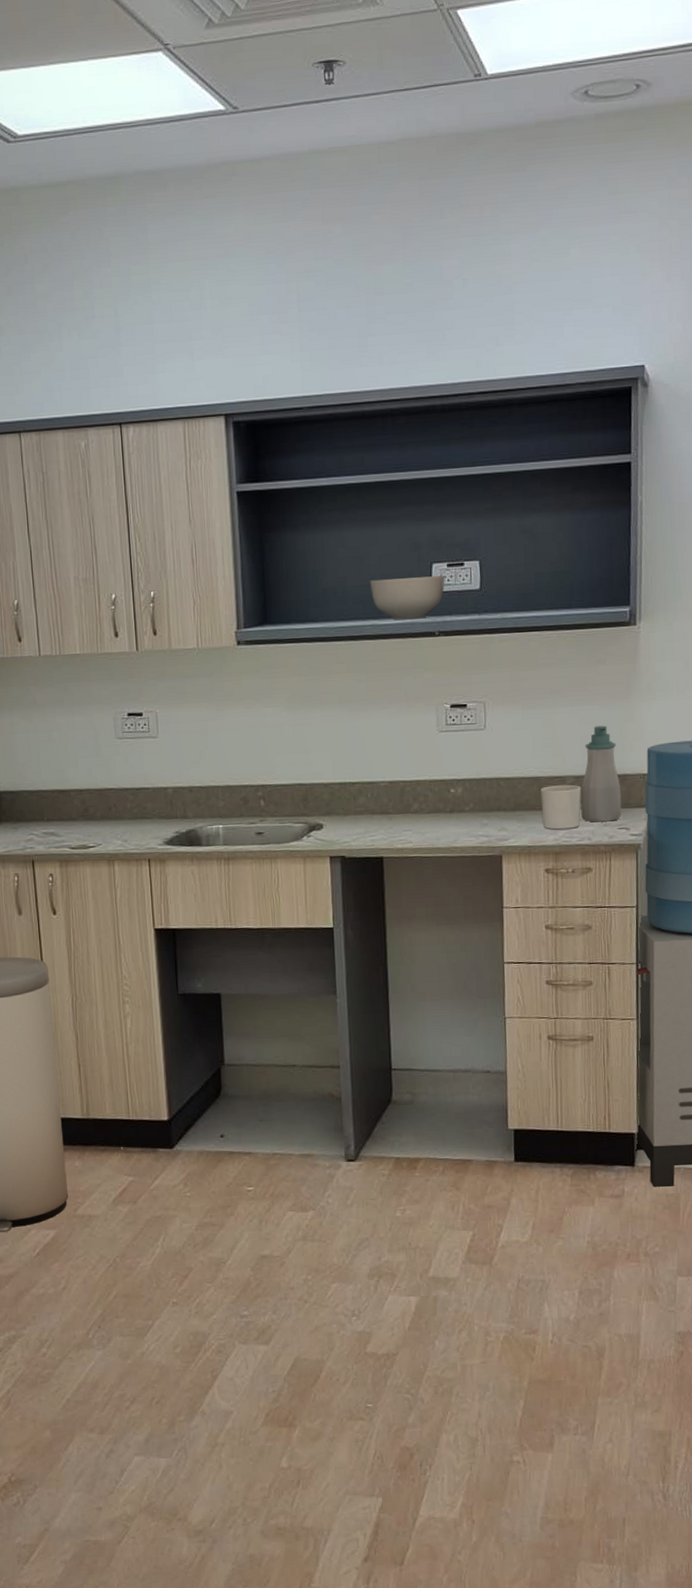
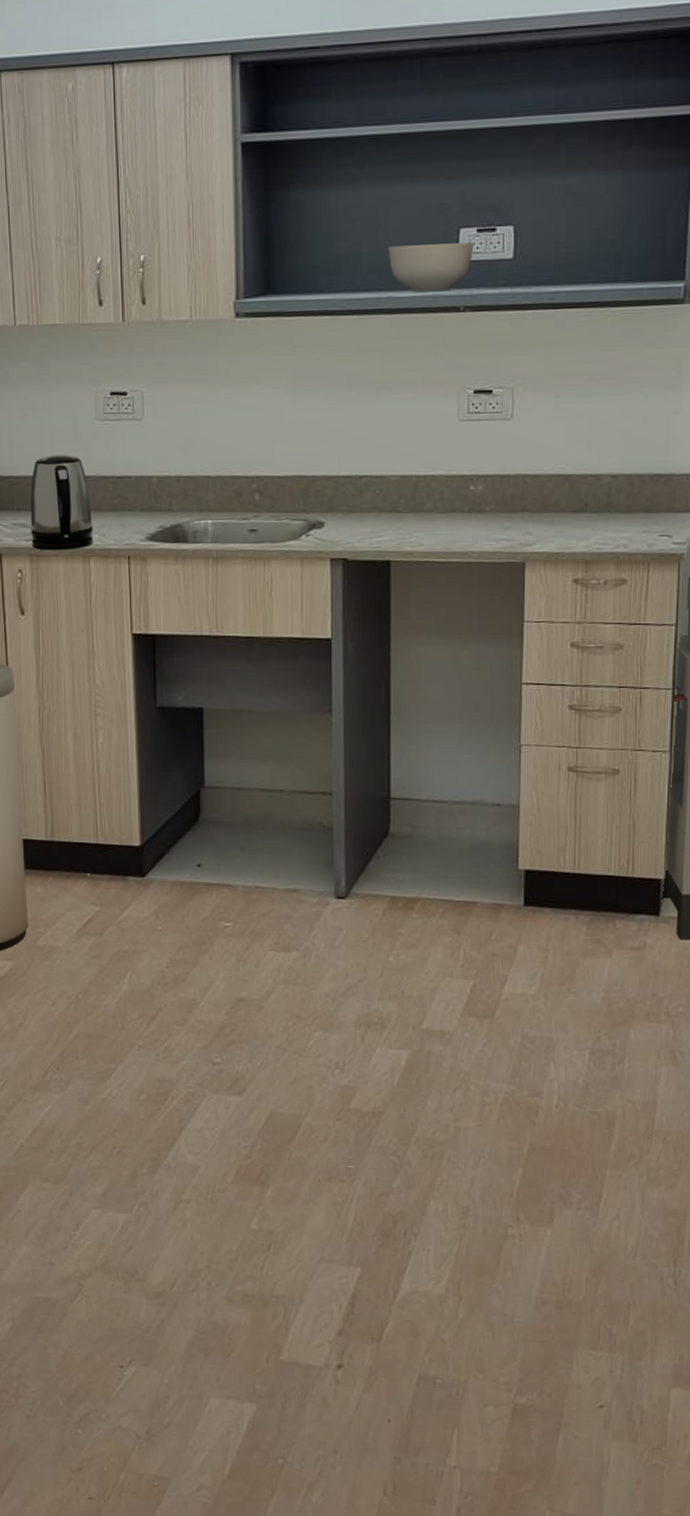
kettle: none [58,769,117,857] -> present [30,454,94,551]
mug: present [540,784,582,831] -> none [572,484,619,536]
soap bottle: present [580,725,622,822] -> none [618,417,665,528]

